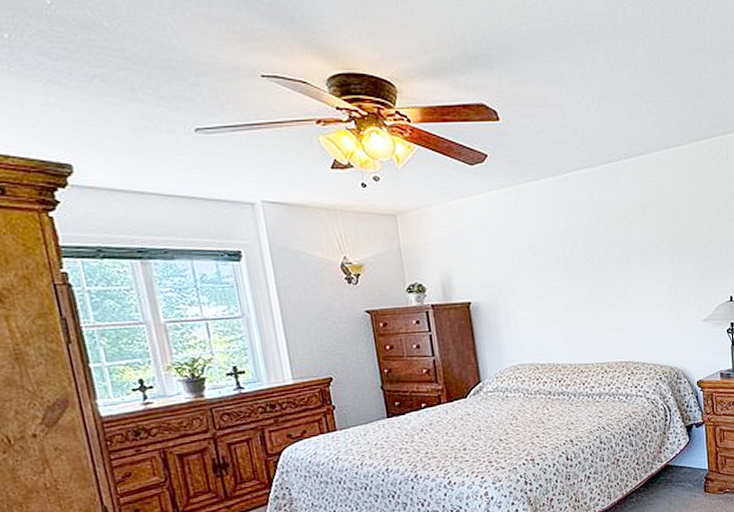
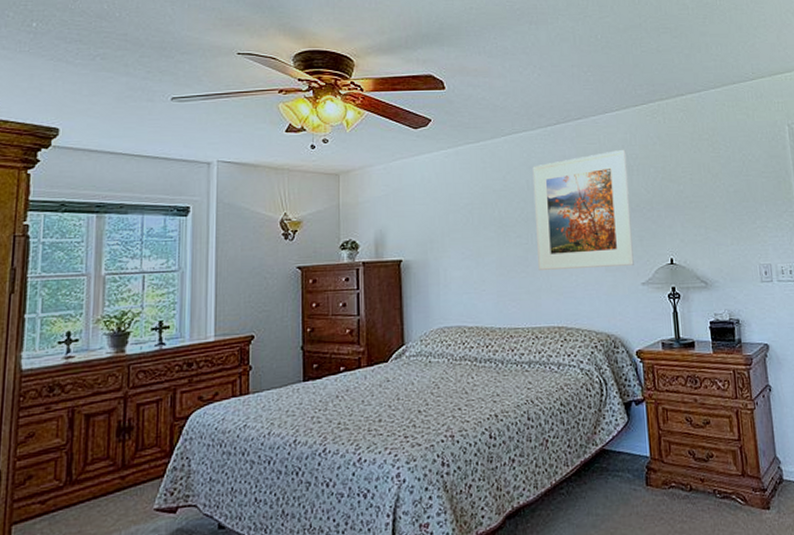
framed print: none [595,186,696,309] -> present [532,149,634,270]

